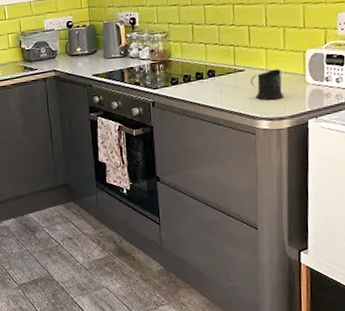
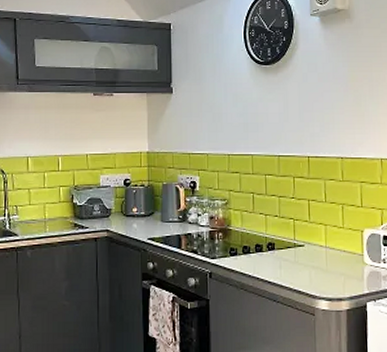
mug: present [251,69,285,100] -> none [310,247,343,278]

